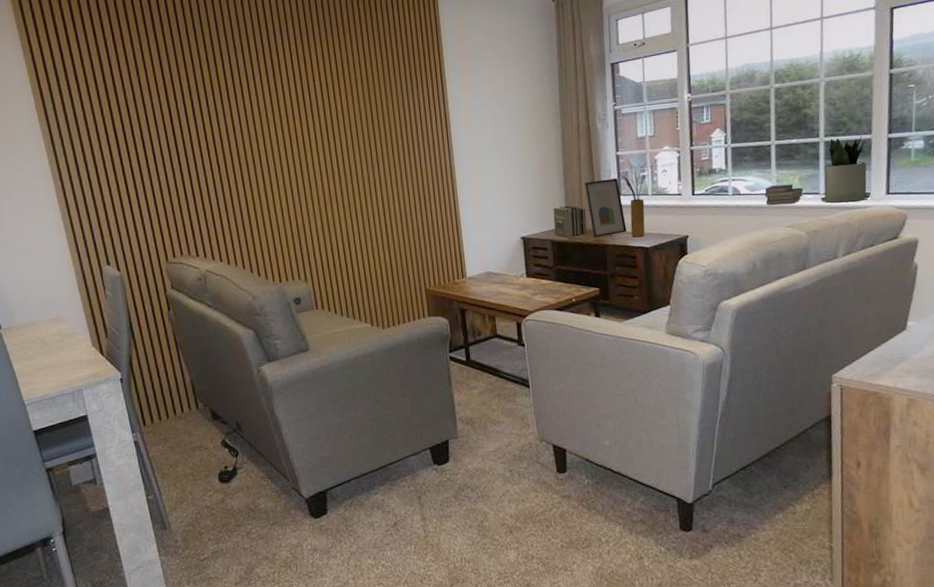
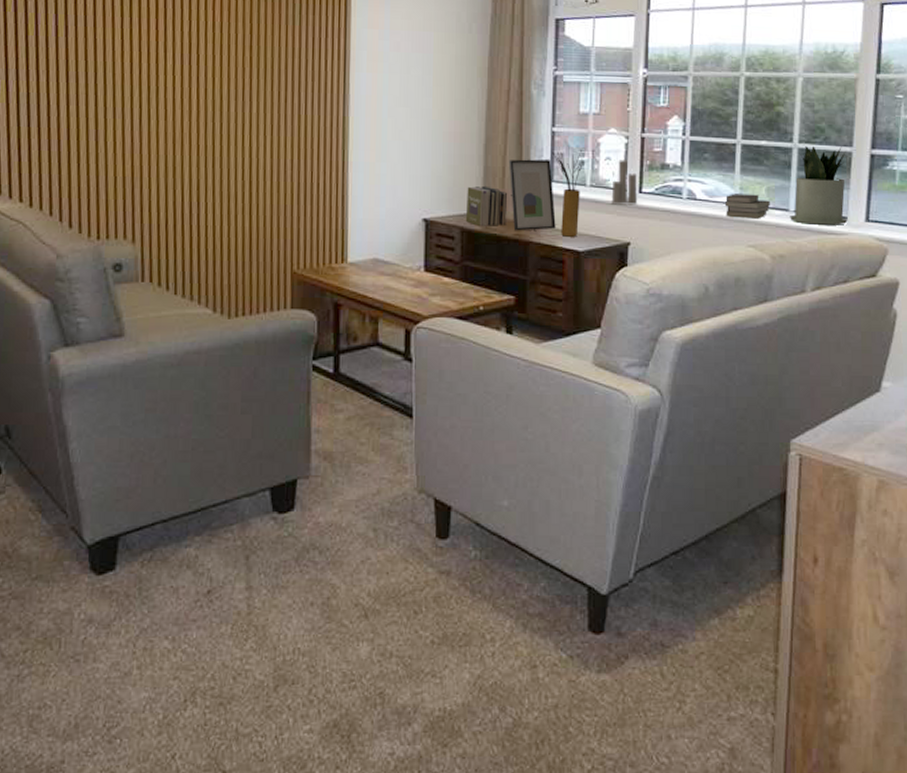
candle: none [670,168,692,208] -> present [611,157,638,206]

